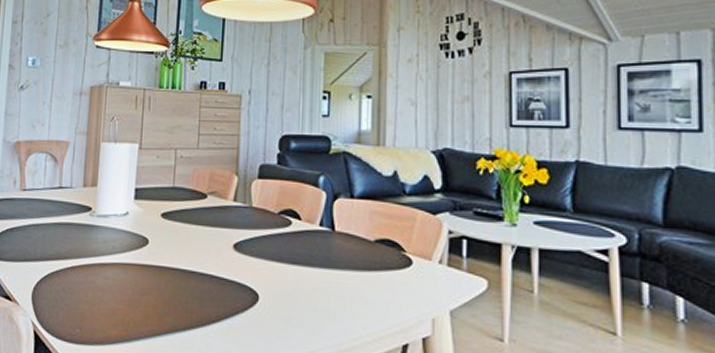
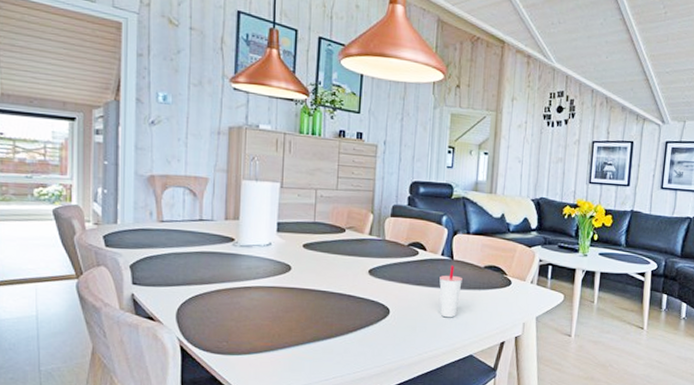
cup: none [318,238,347,308] -> present [439,265,462,318]

